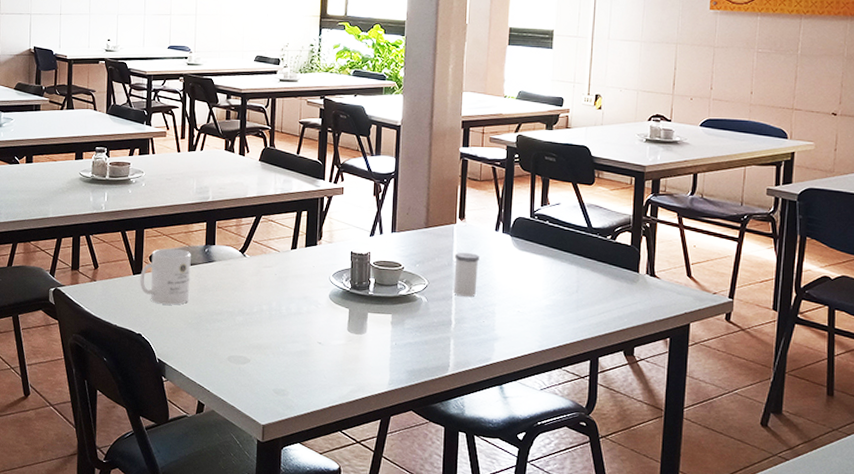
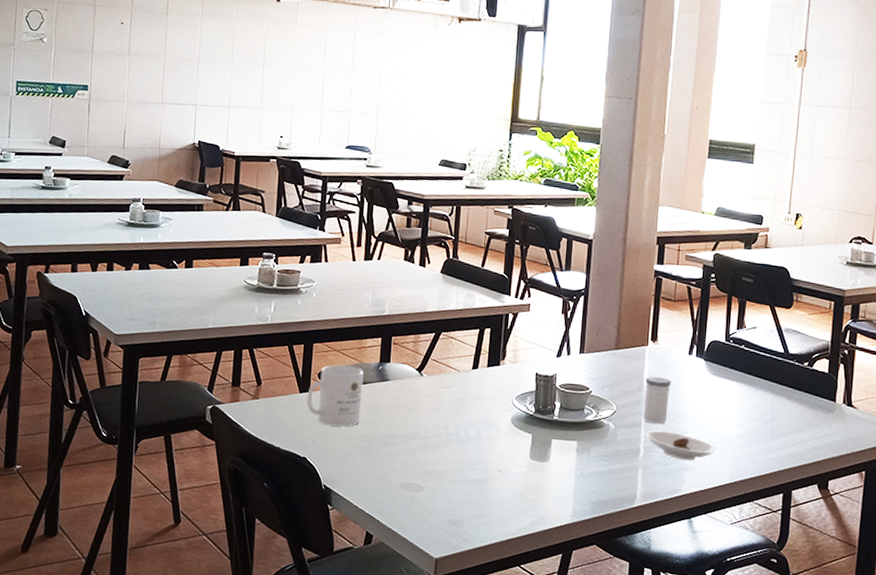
saucer: none [456,303,525,331] -> present [646,430,717,461]

